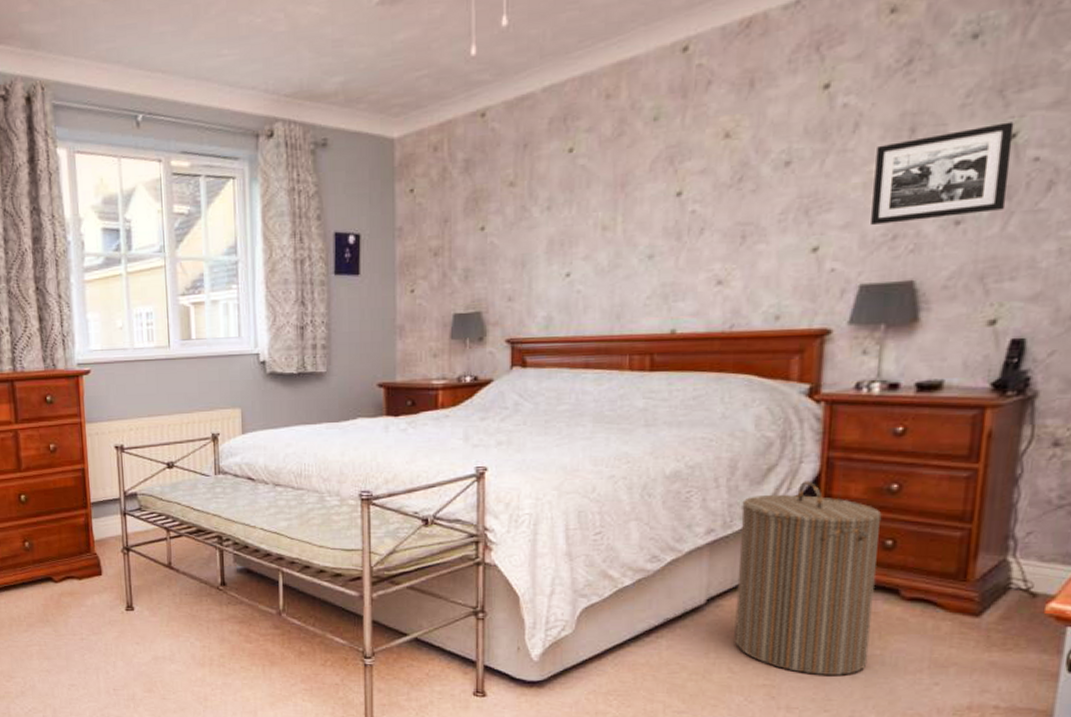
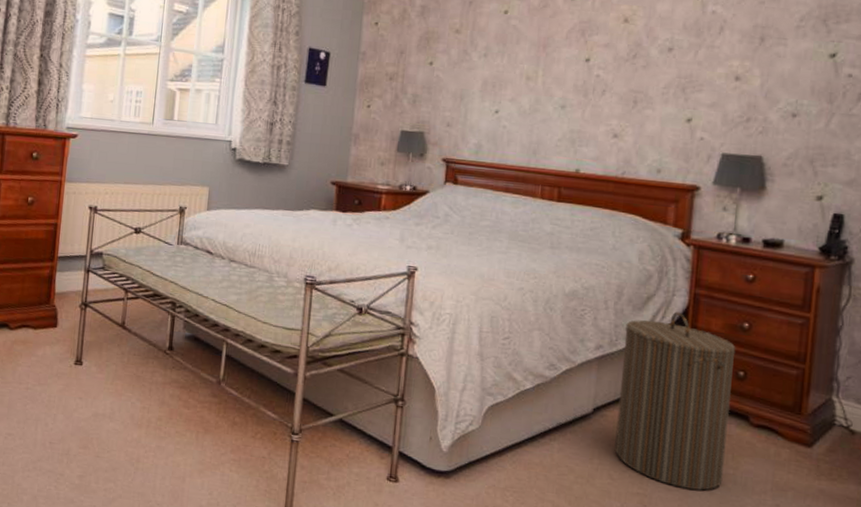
picture frame: present [871,122,1014,225] -> none [731,44,834,111]

